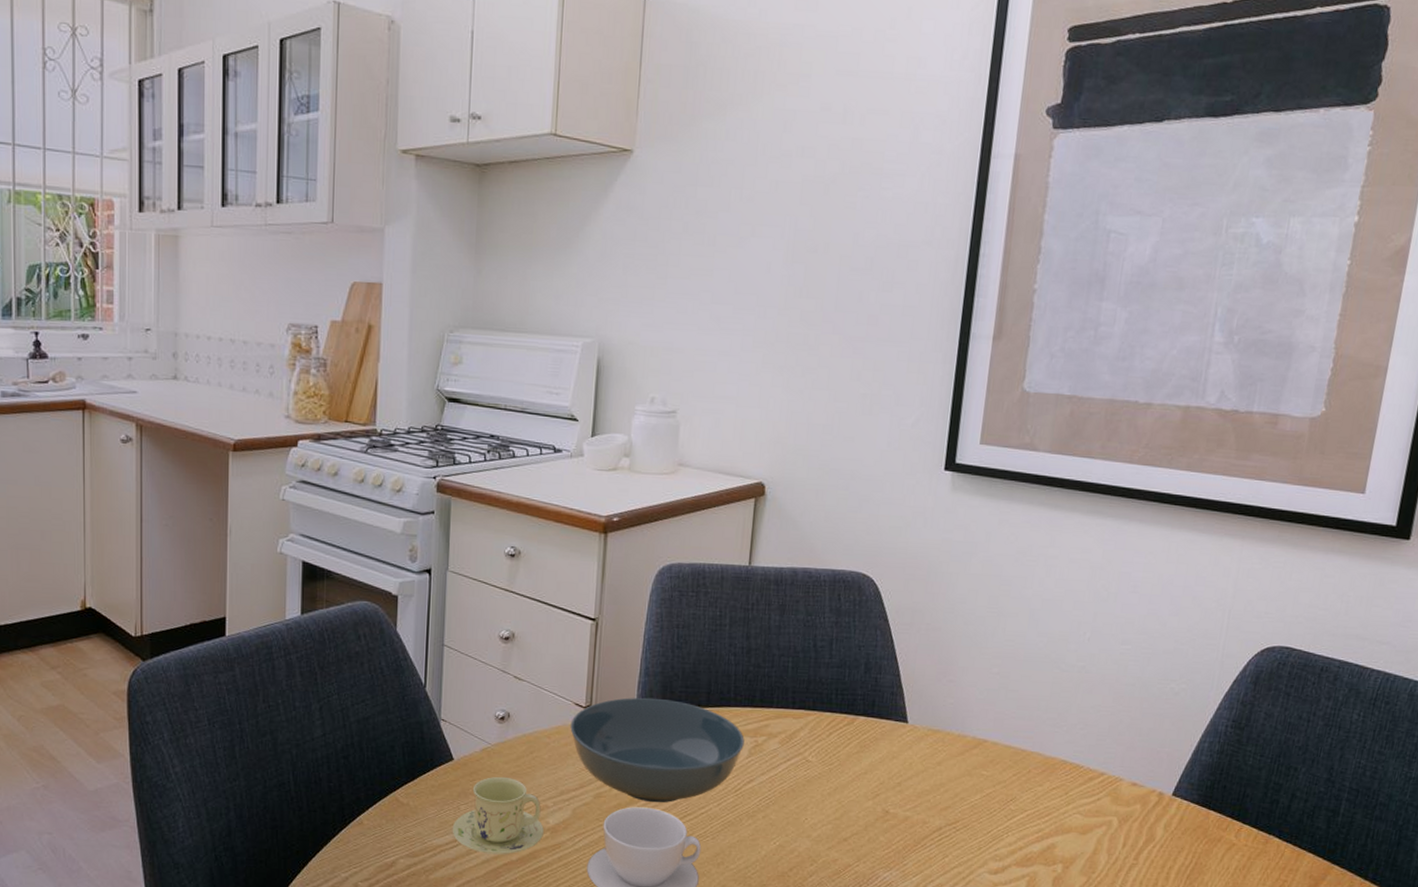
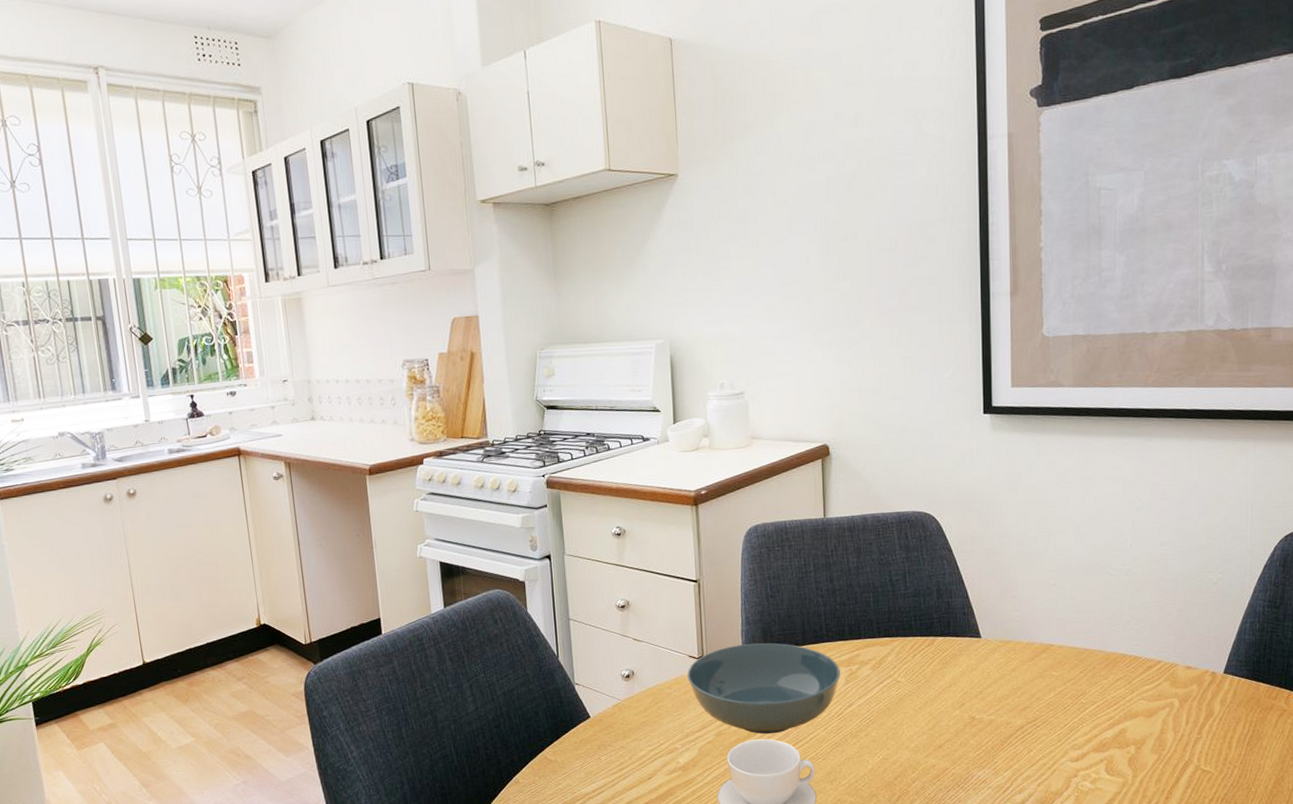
cup and saucer: present [452,776,544,855] -> none [596,727,676,796]

